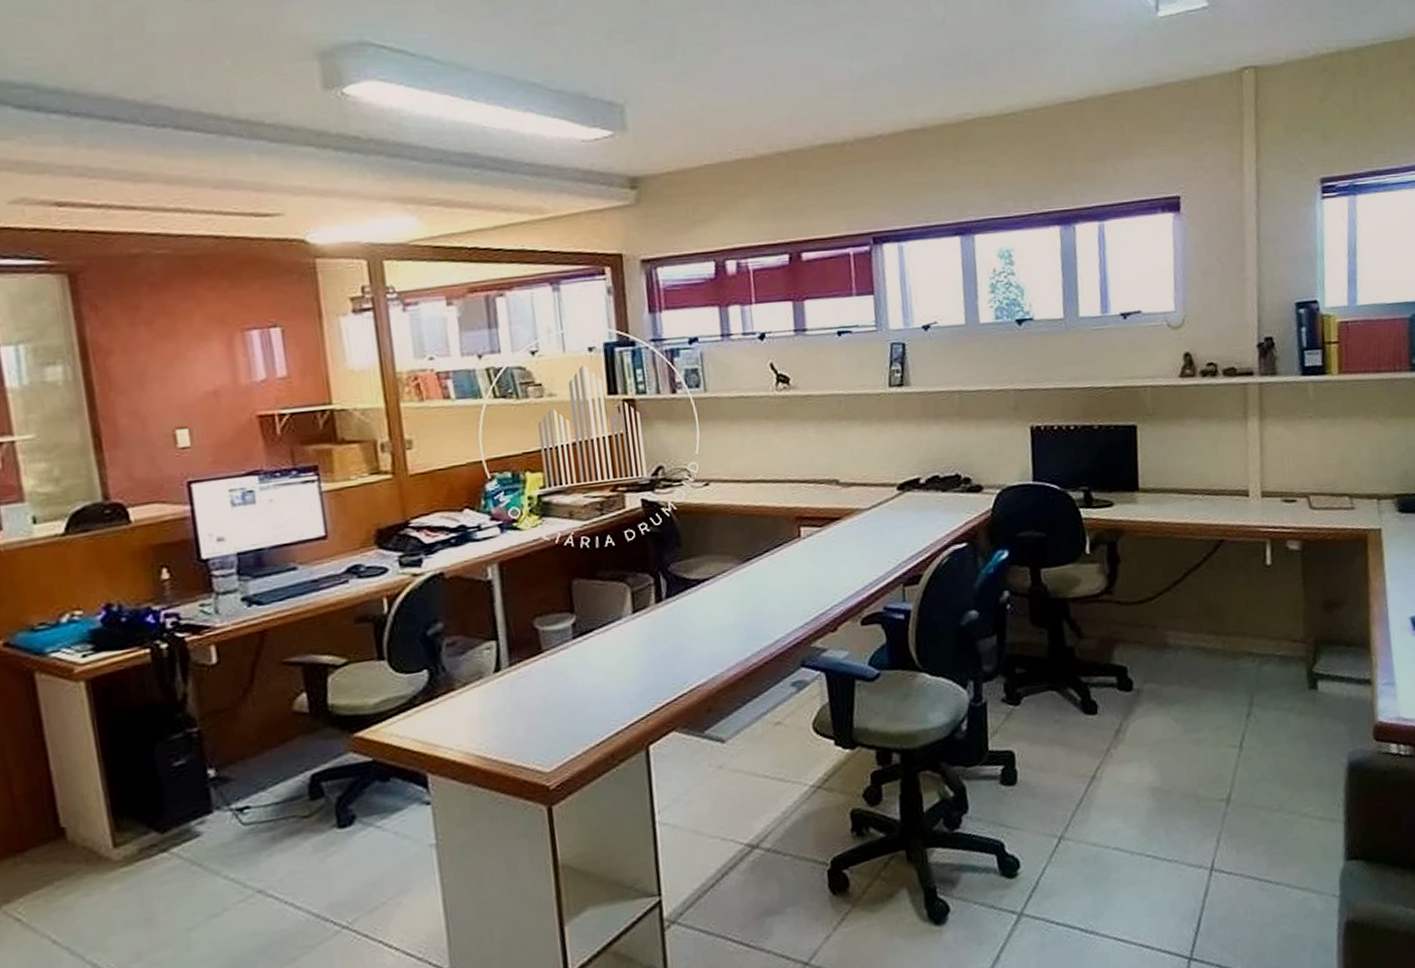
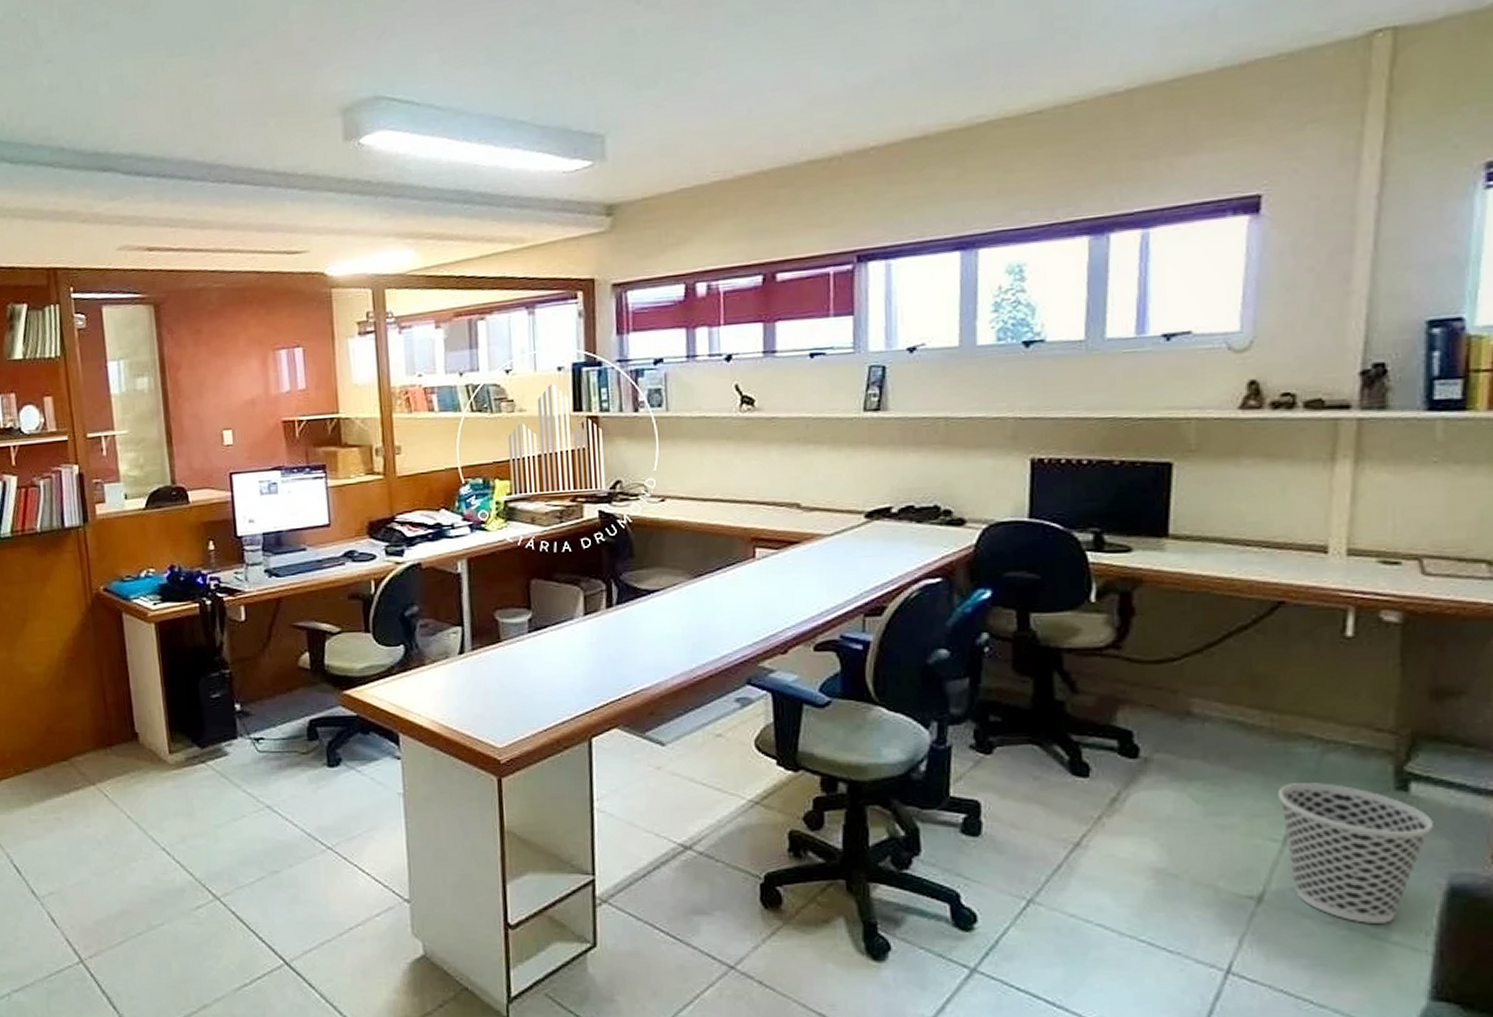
wastebasket: none [1232,691,1335,806] -> present [1277,783,1433,923]

